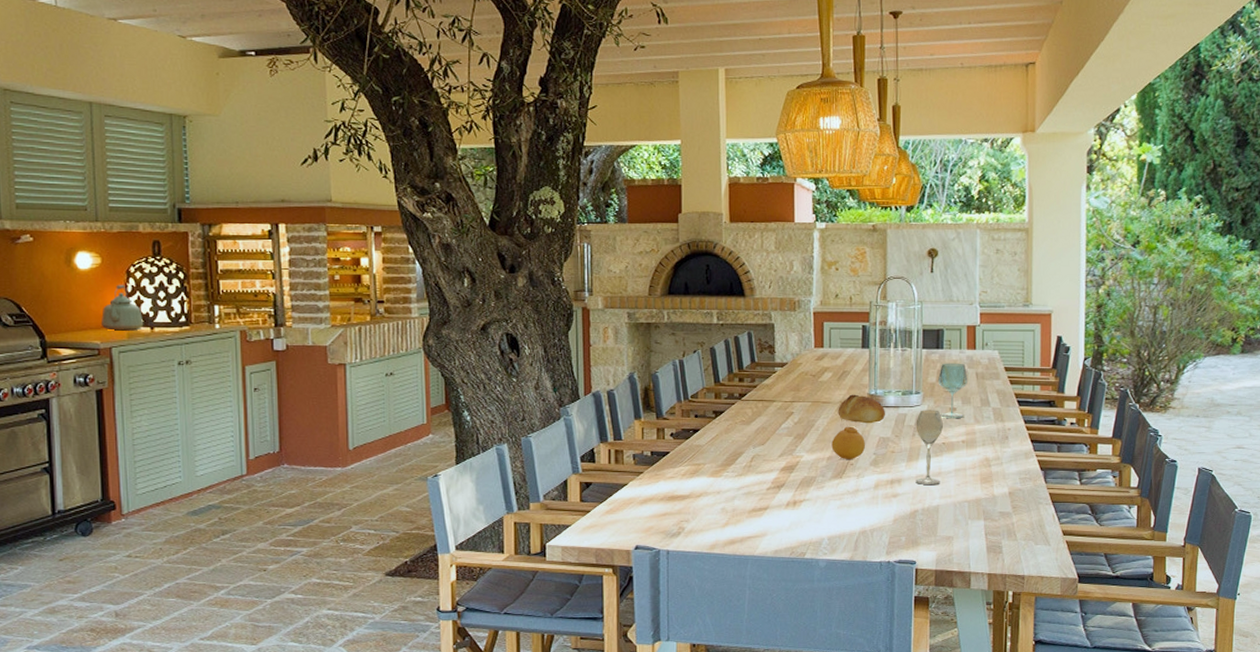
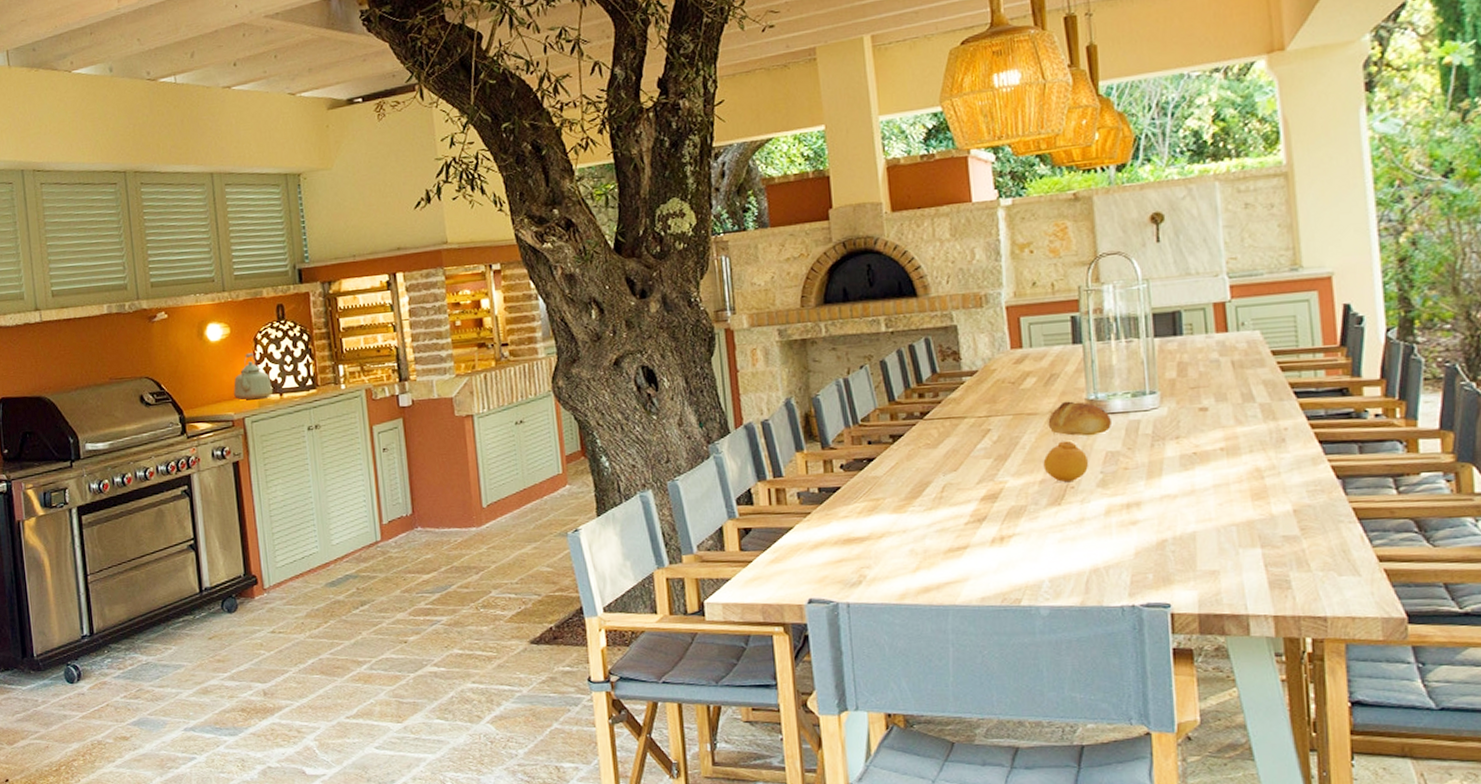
wineglass: present [915,410,944,486] -> none [1153,412,1195,508]
wine glass: present [937,363,968,418] -> none [1178,350,1221,422]

